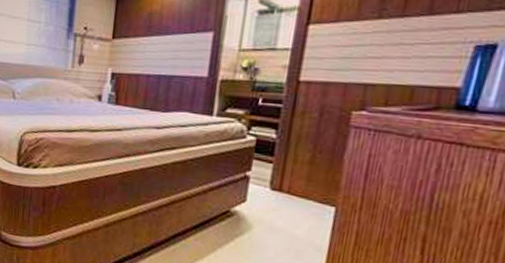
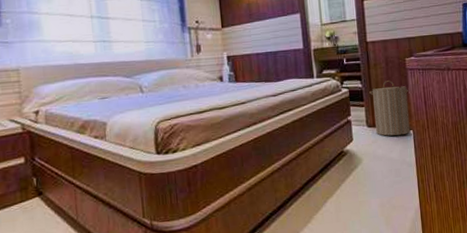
laundry hamper: none [281,136,347,211] -> present [369,80,411,136]

